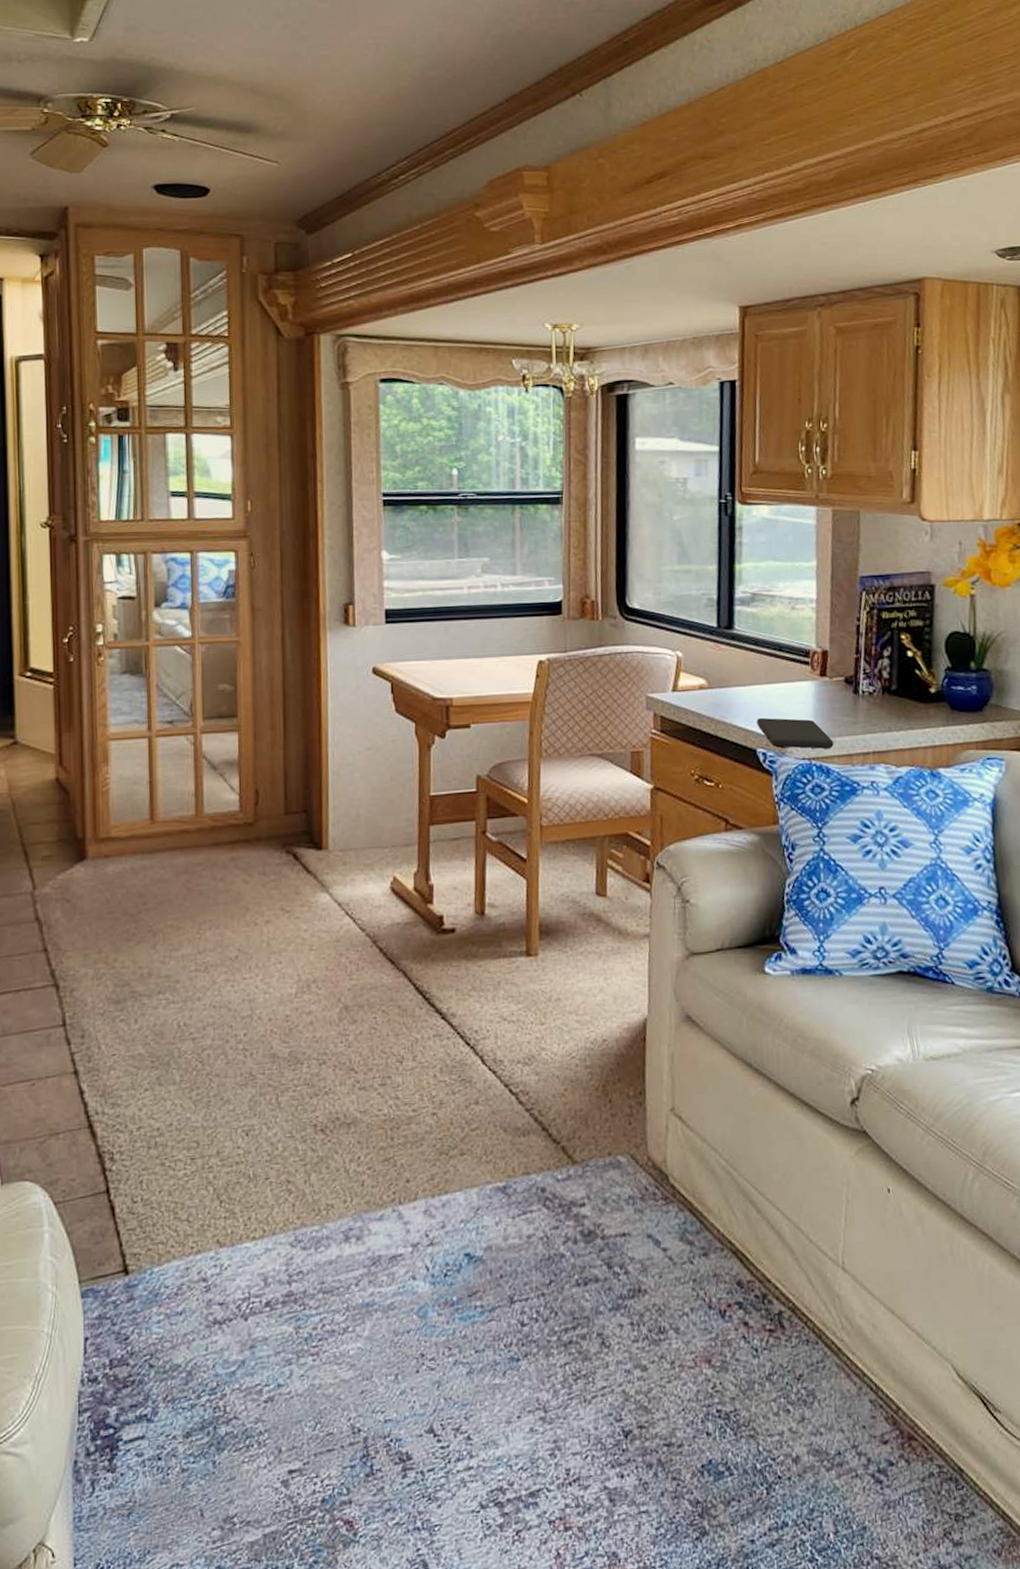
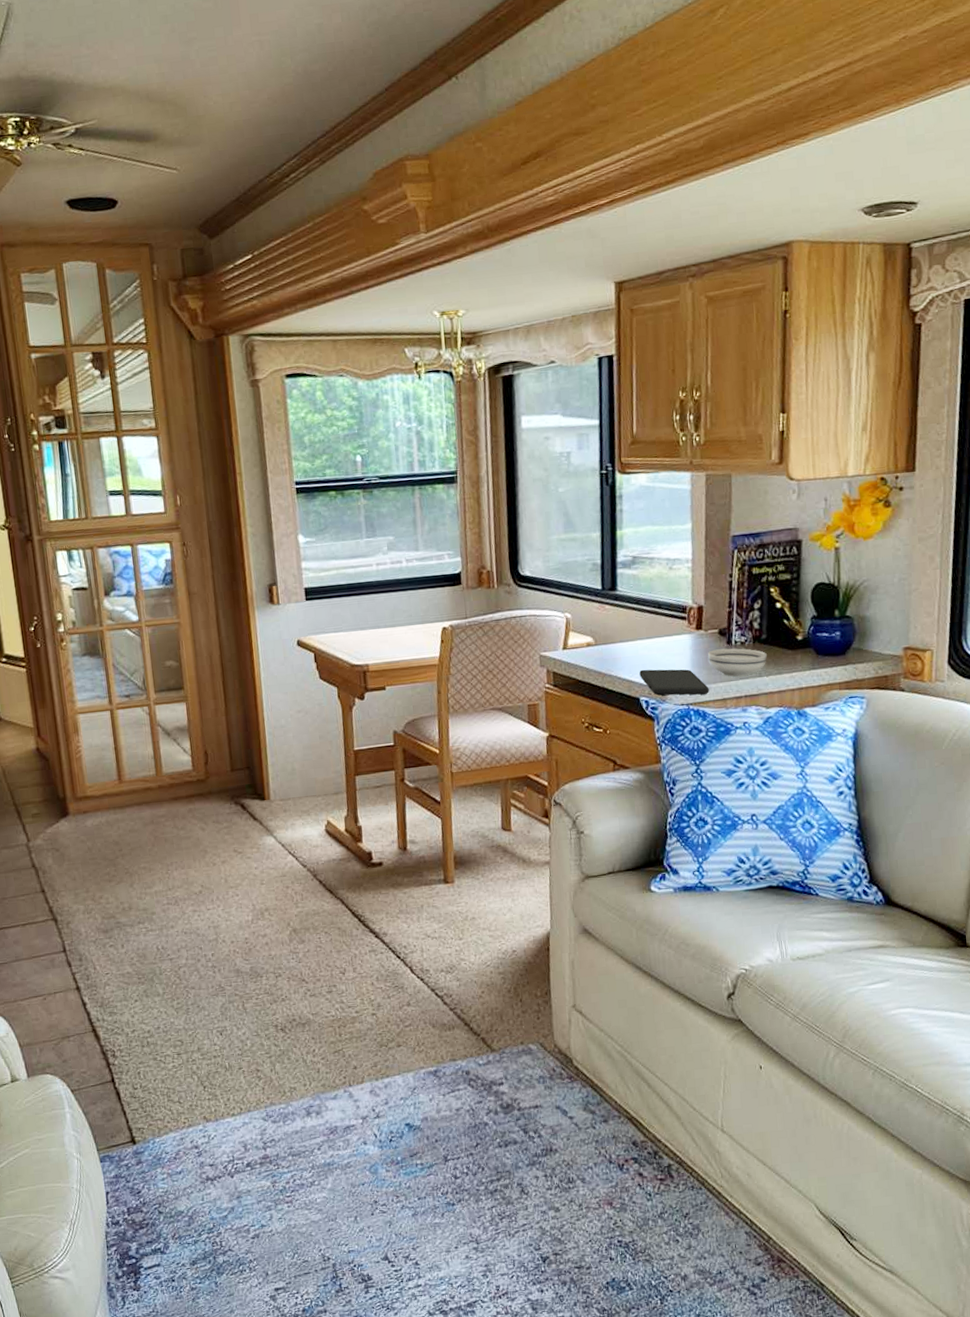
bowl: none [832,698,898,731] -> present [707,648,768,677]

